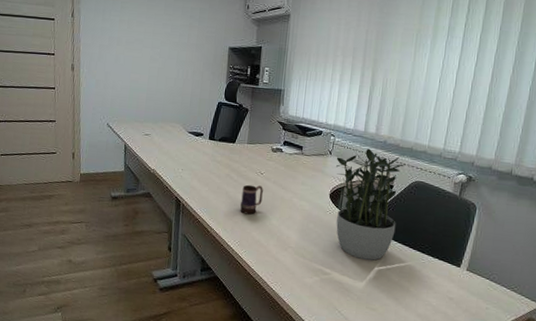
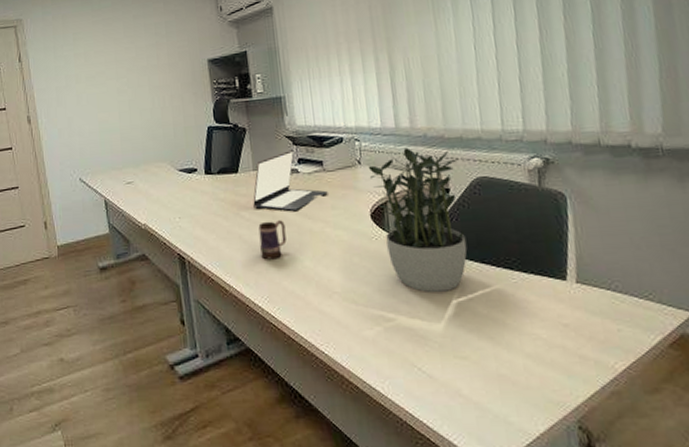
laptop: none [242,133,301,181] -> present [253,150,328,211]

